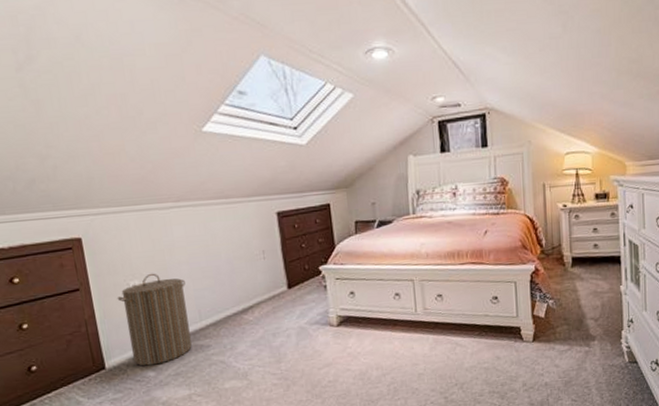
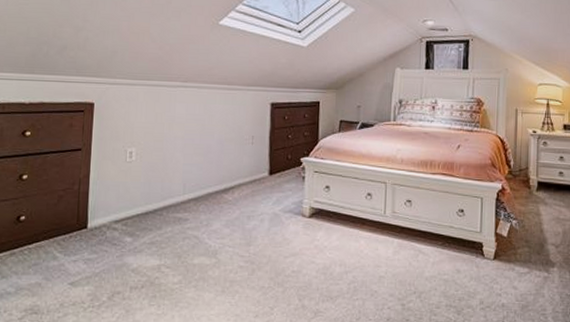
laundry hamper: present [117,273,192,366] -> none [113,143,177,231]

